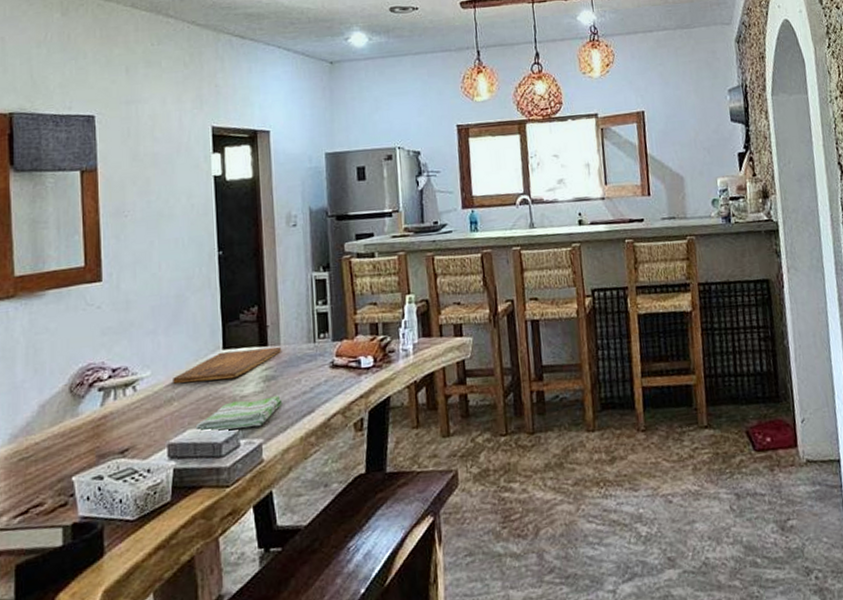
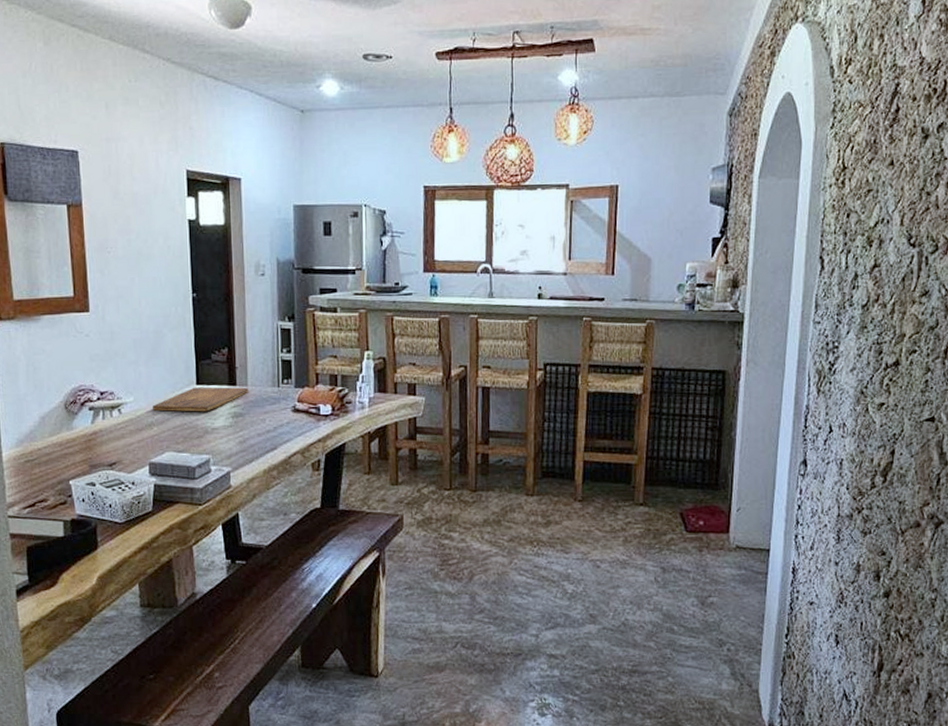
dish towel: present [195,395,283,433] -> none [172,431,249,457]

